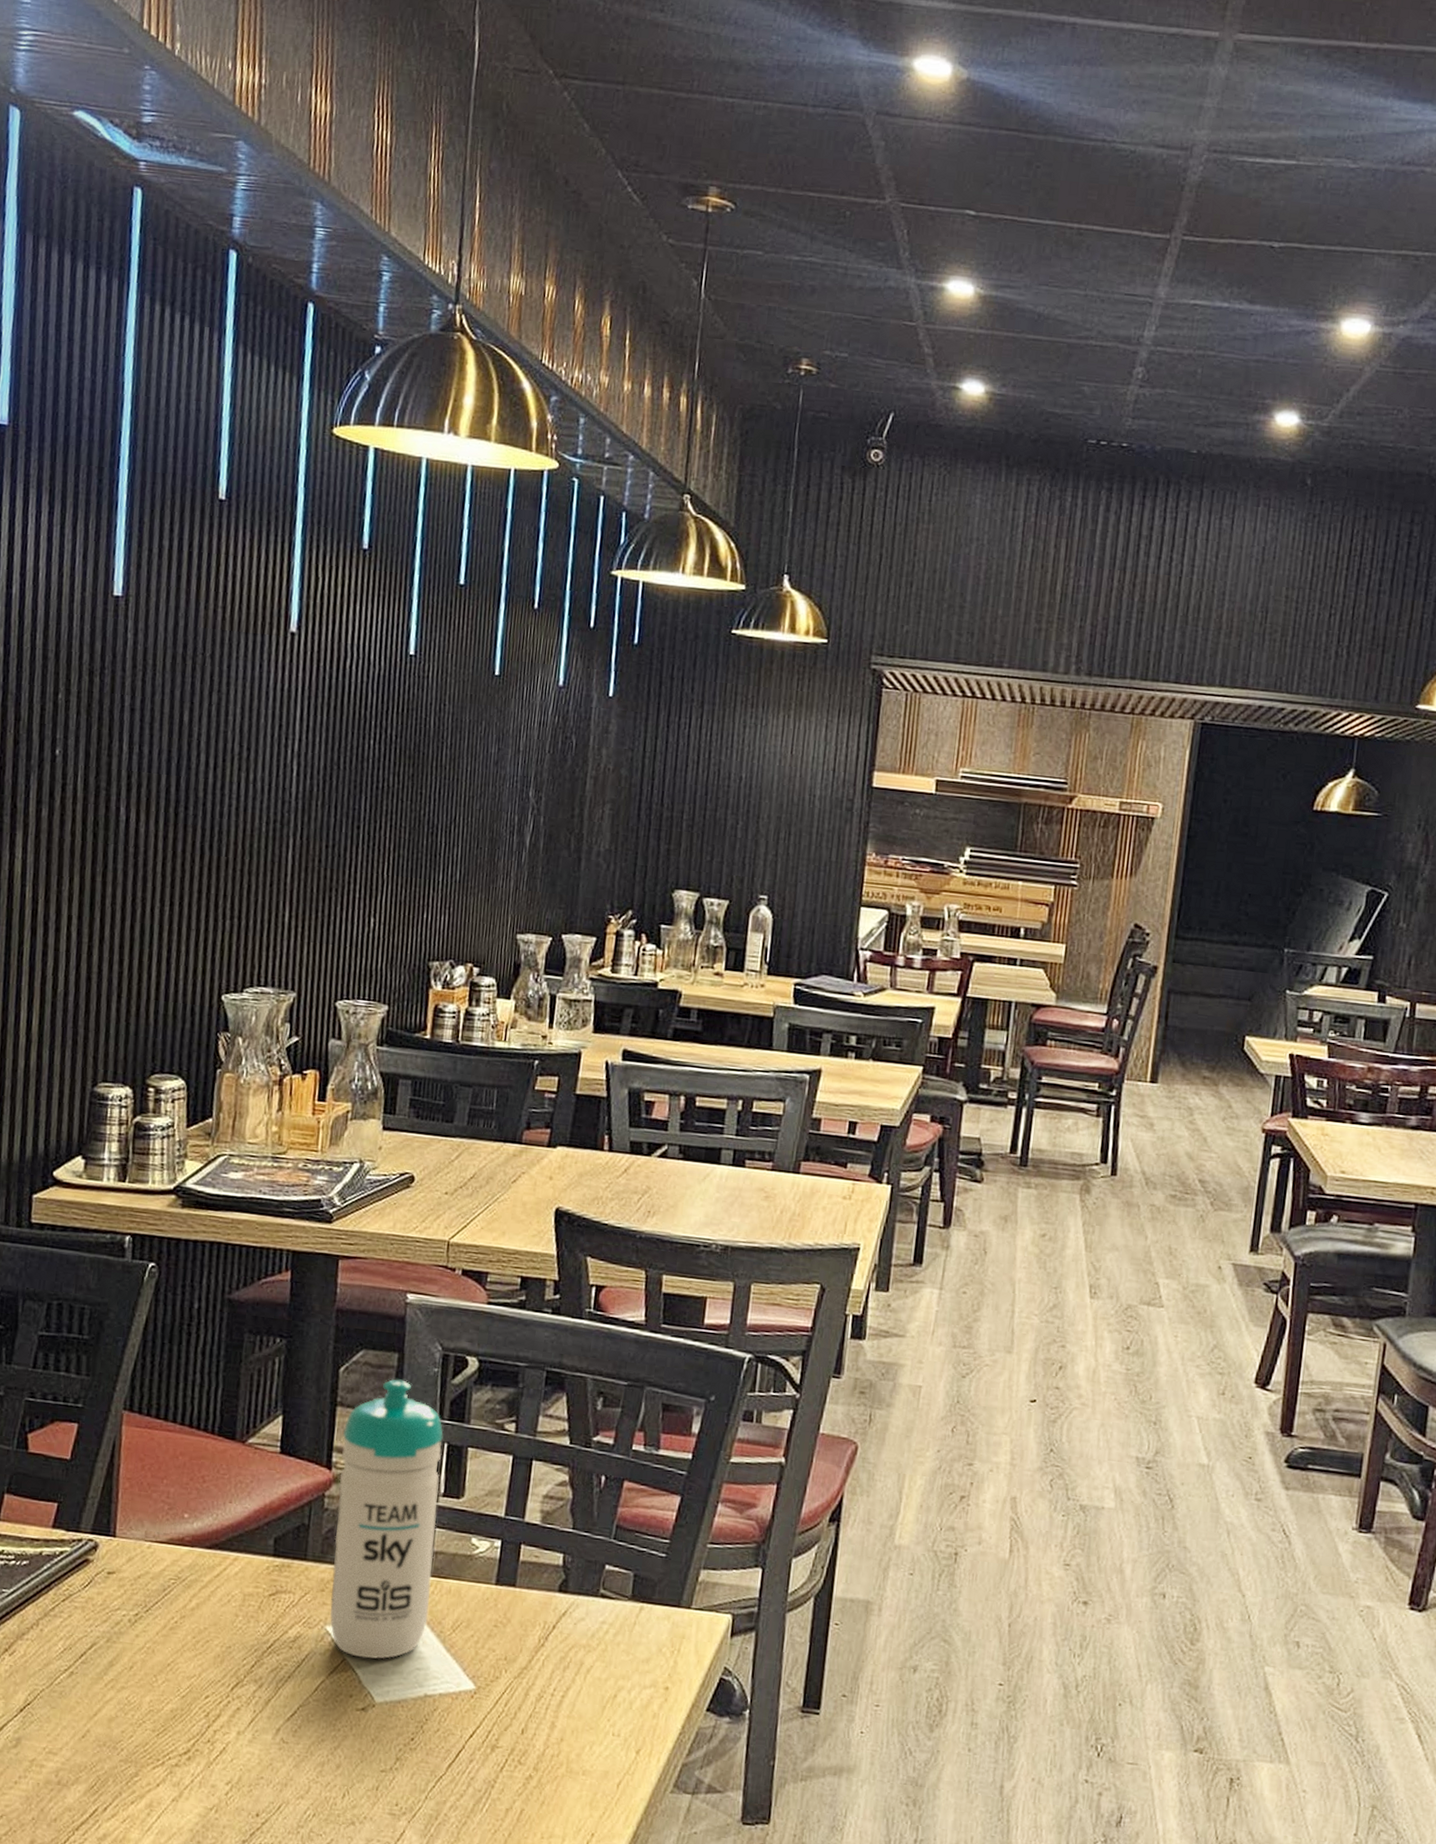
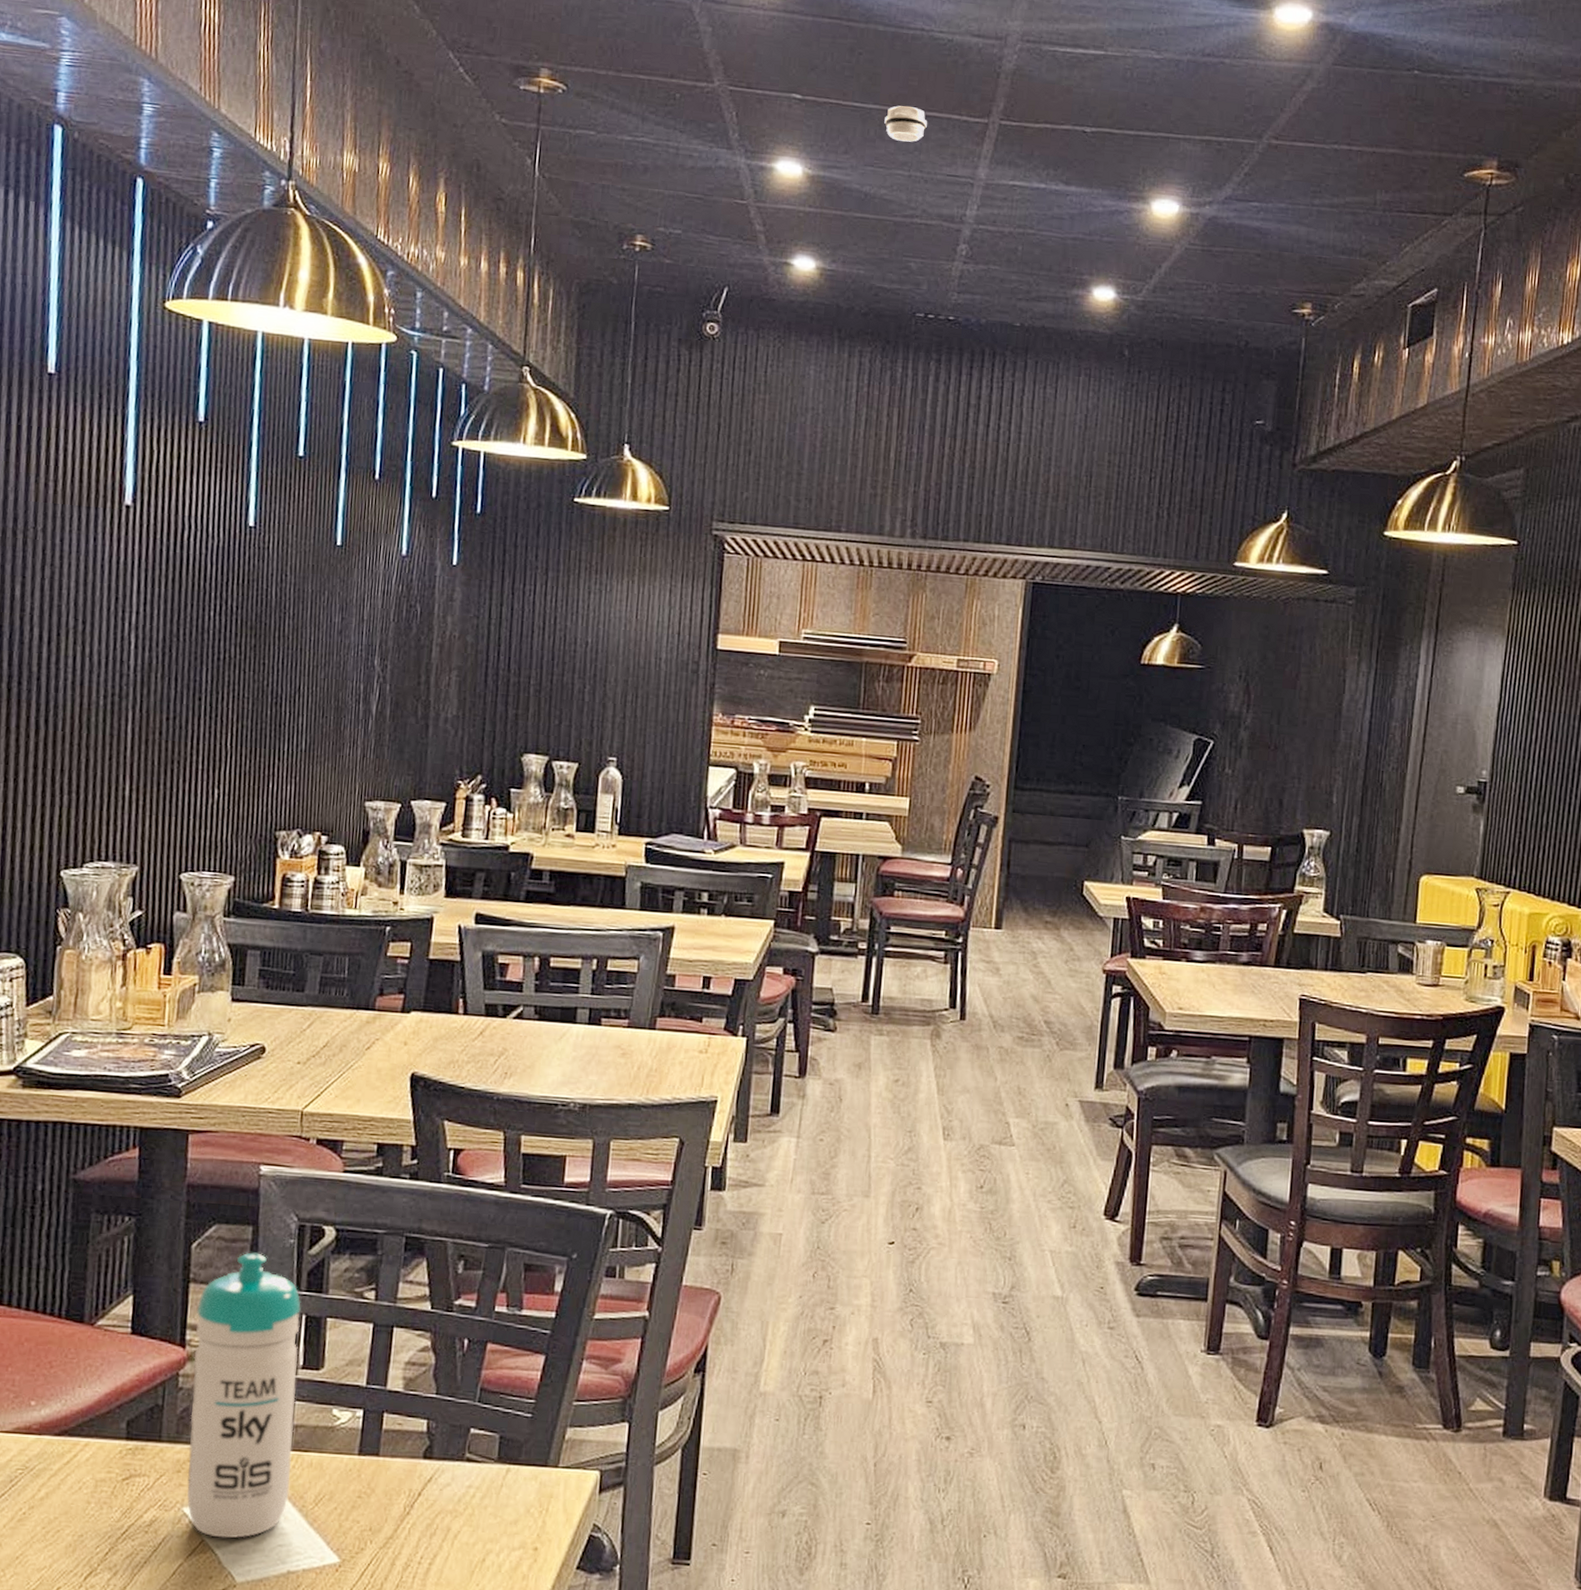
smoke detector: none [1061,221,1106,260] -> present [884,106,927,142]

